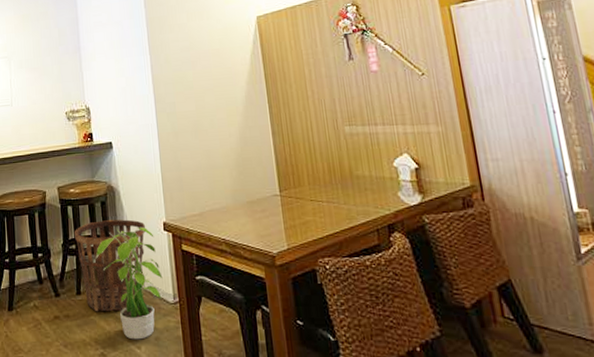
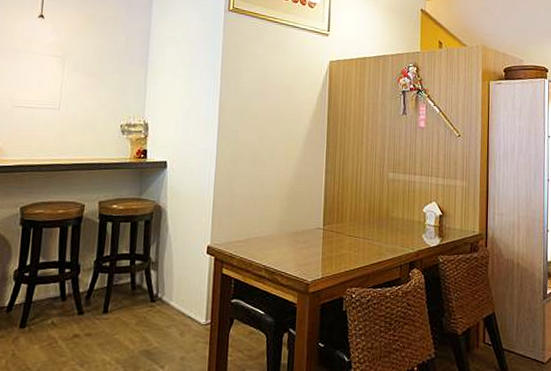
basket: present [74,219,146,312] -> none [110,239,189,332]
potted plant: present [95,227,163,340] -> none [130,249,198,359]

